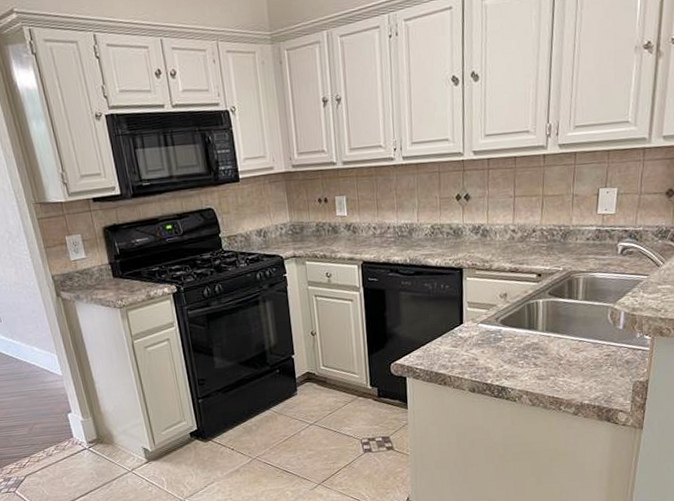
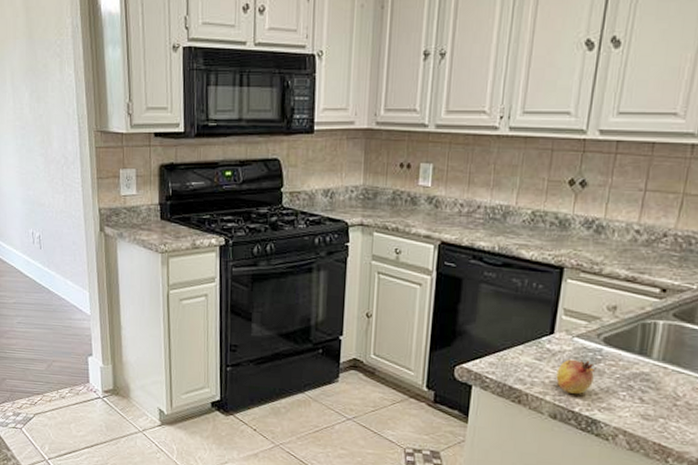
fruit: none [470,340,498,370] -> present [556,359,594,394]

